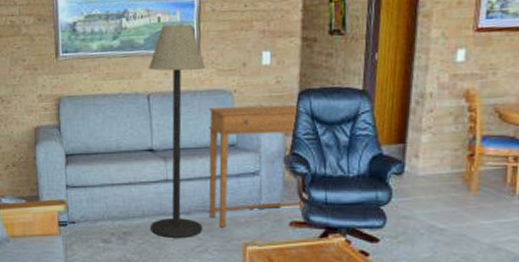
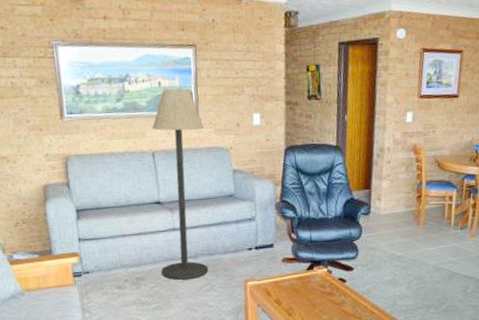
side table: present [208,104,306,227] -> none [208,159,295,268]

